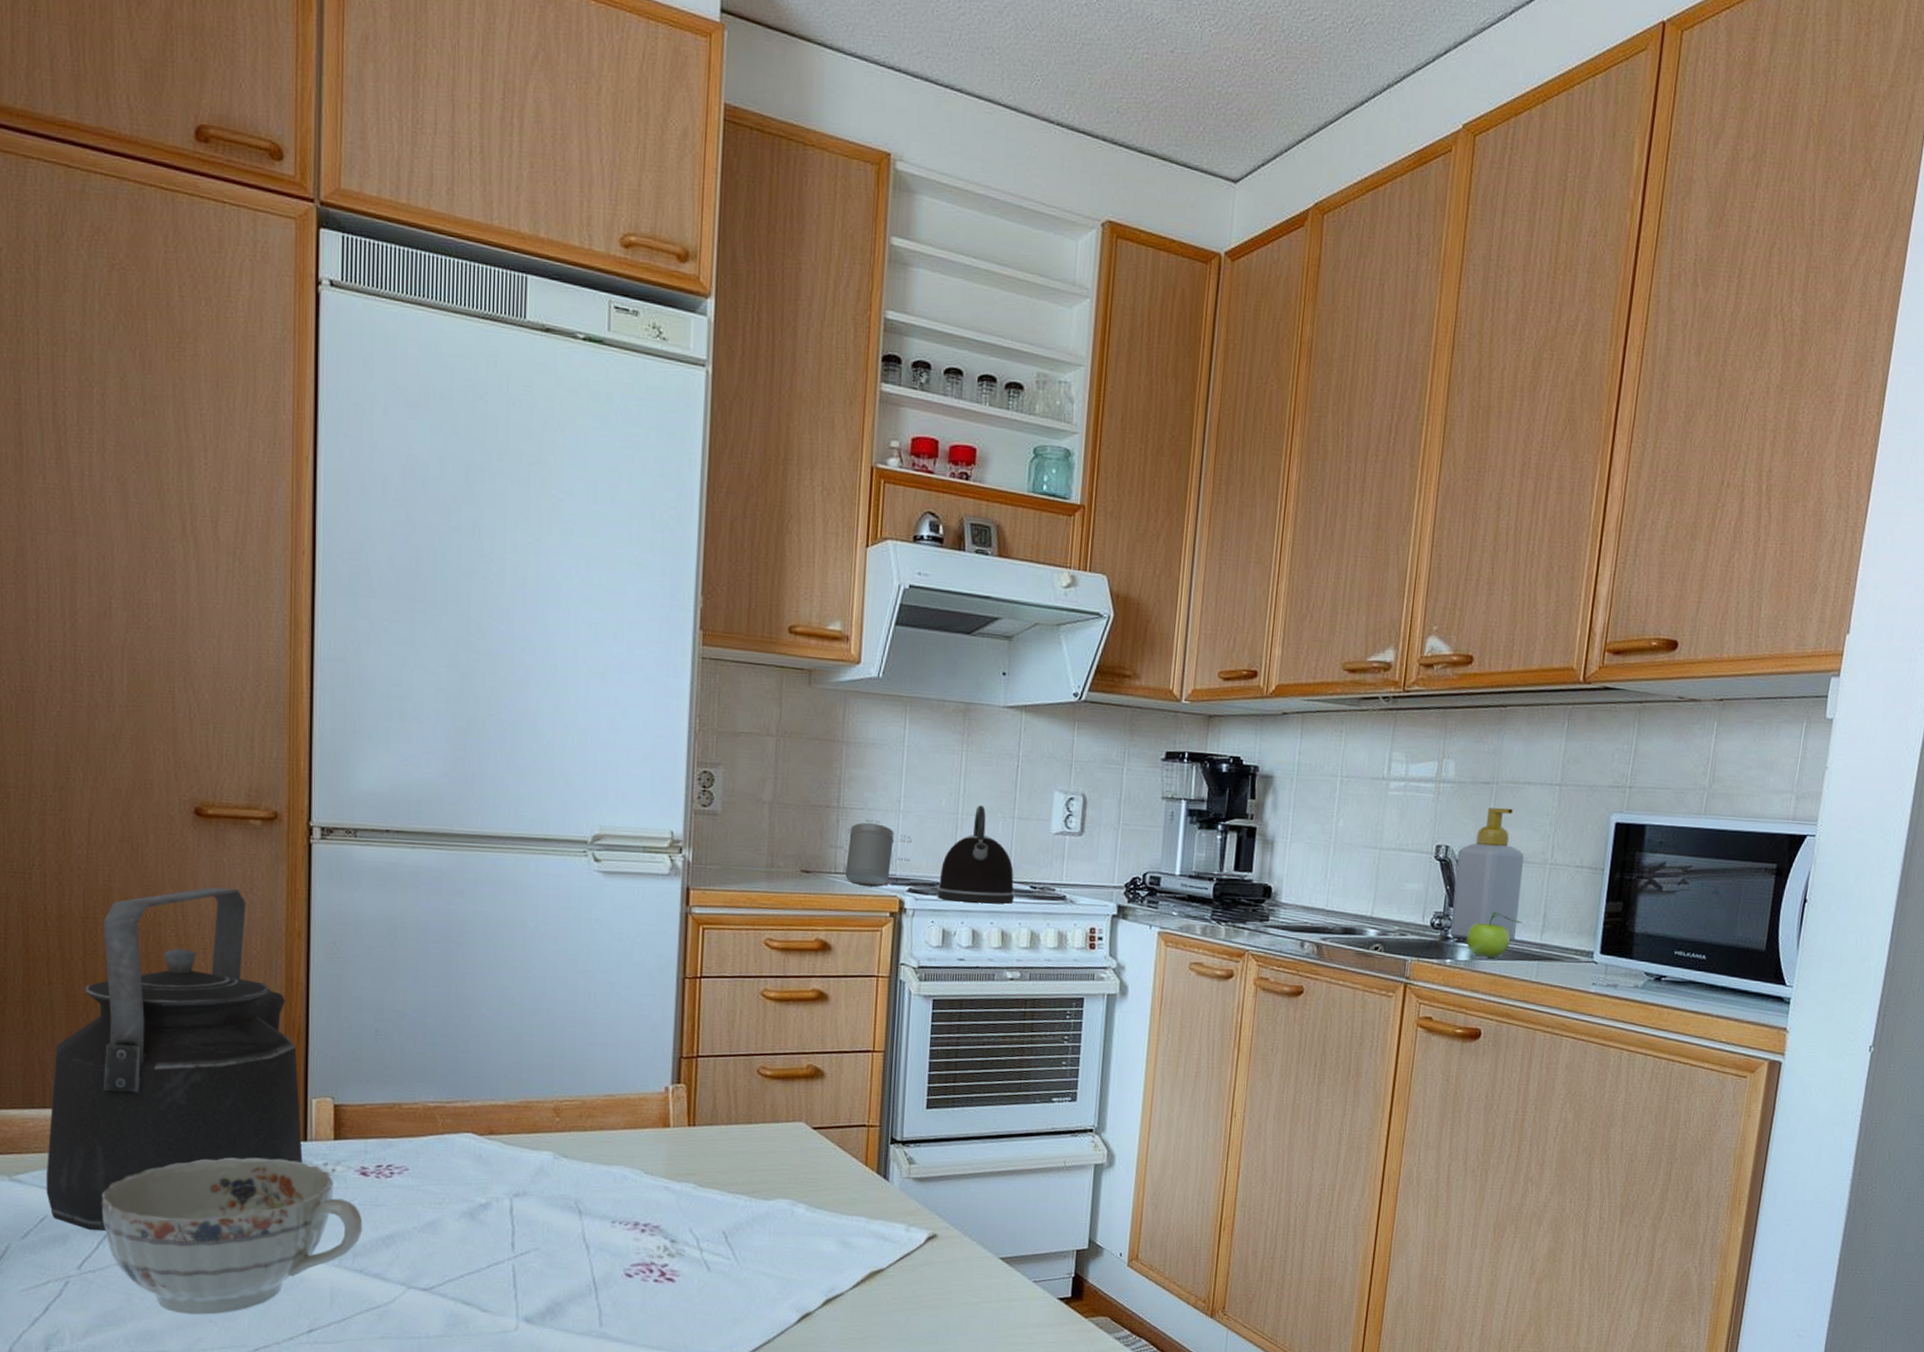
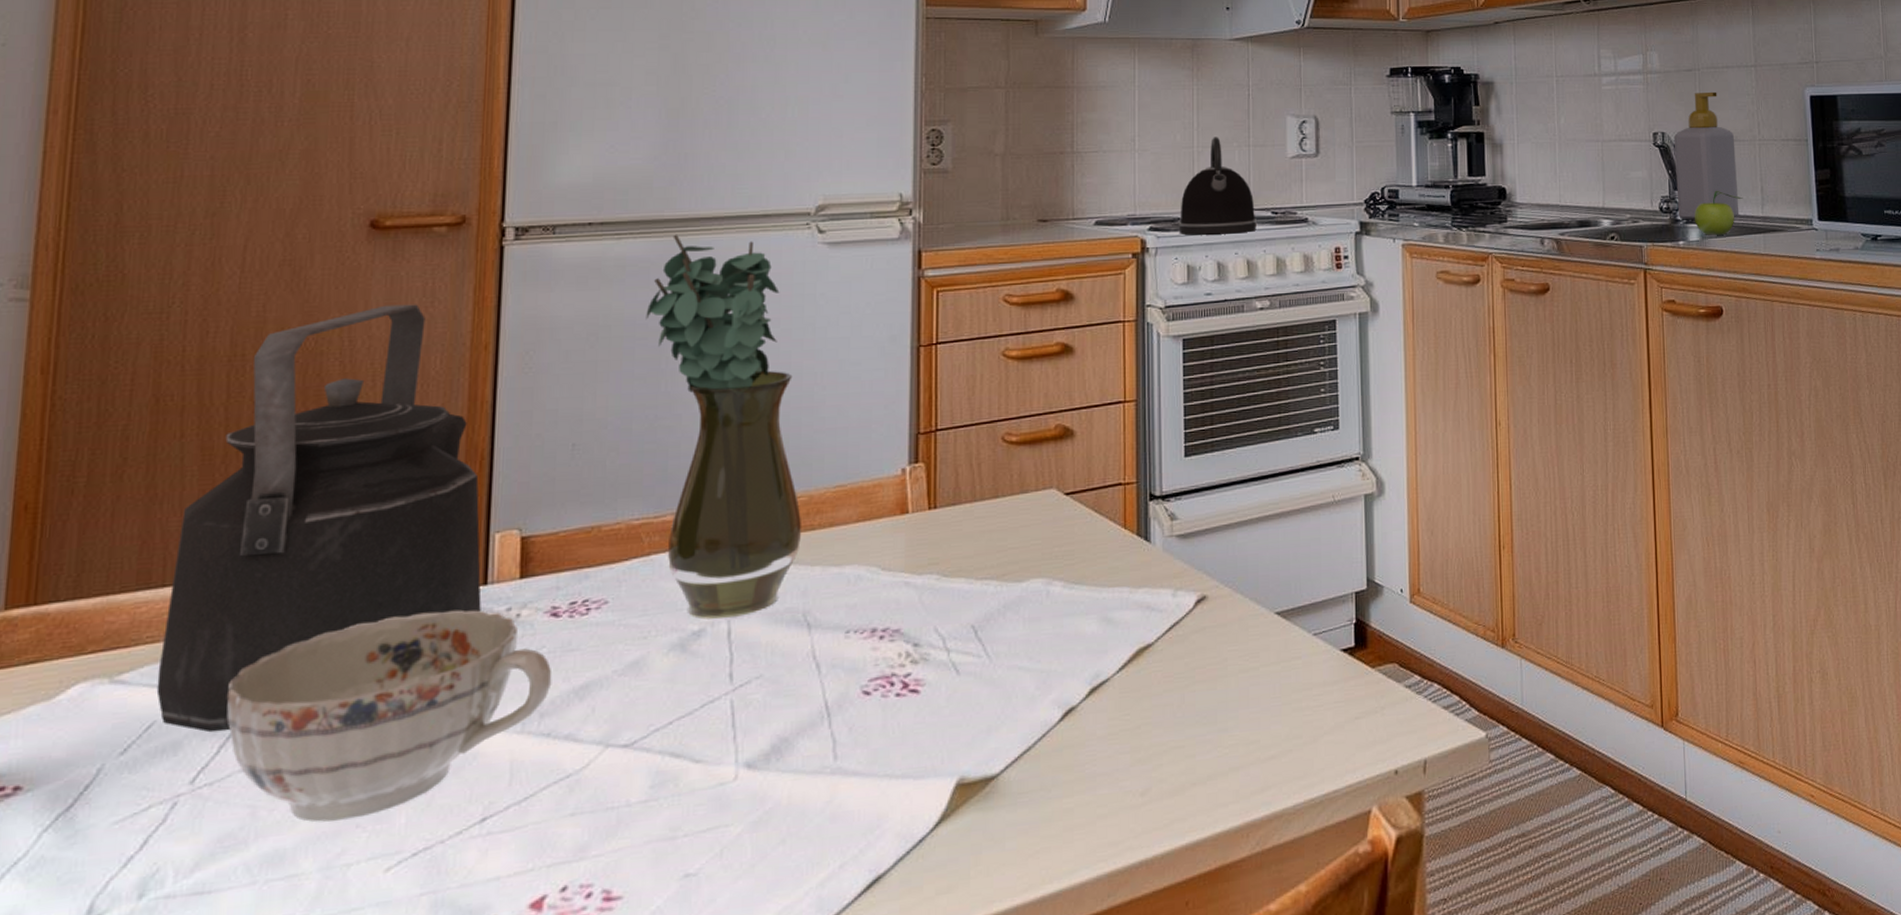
vase: none [438,848,576,1197] -> present [646,234,802,620]
canister: present [829,819,912,889] -> none [1065,161,1149,232]

